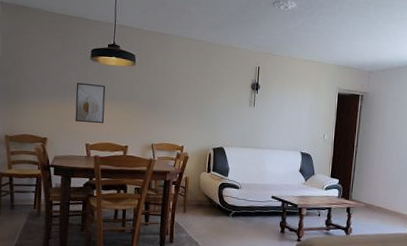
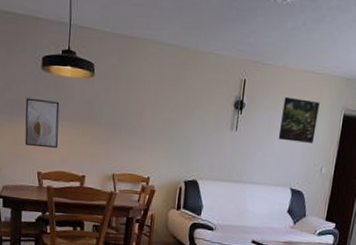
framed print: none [288,79,319,116] -> present [278,96,320,143]

